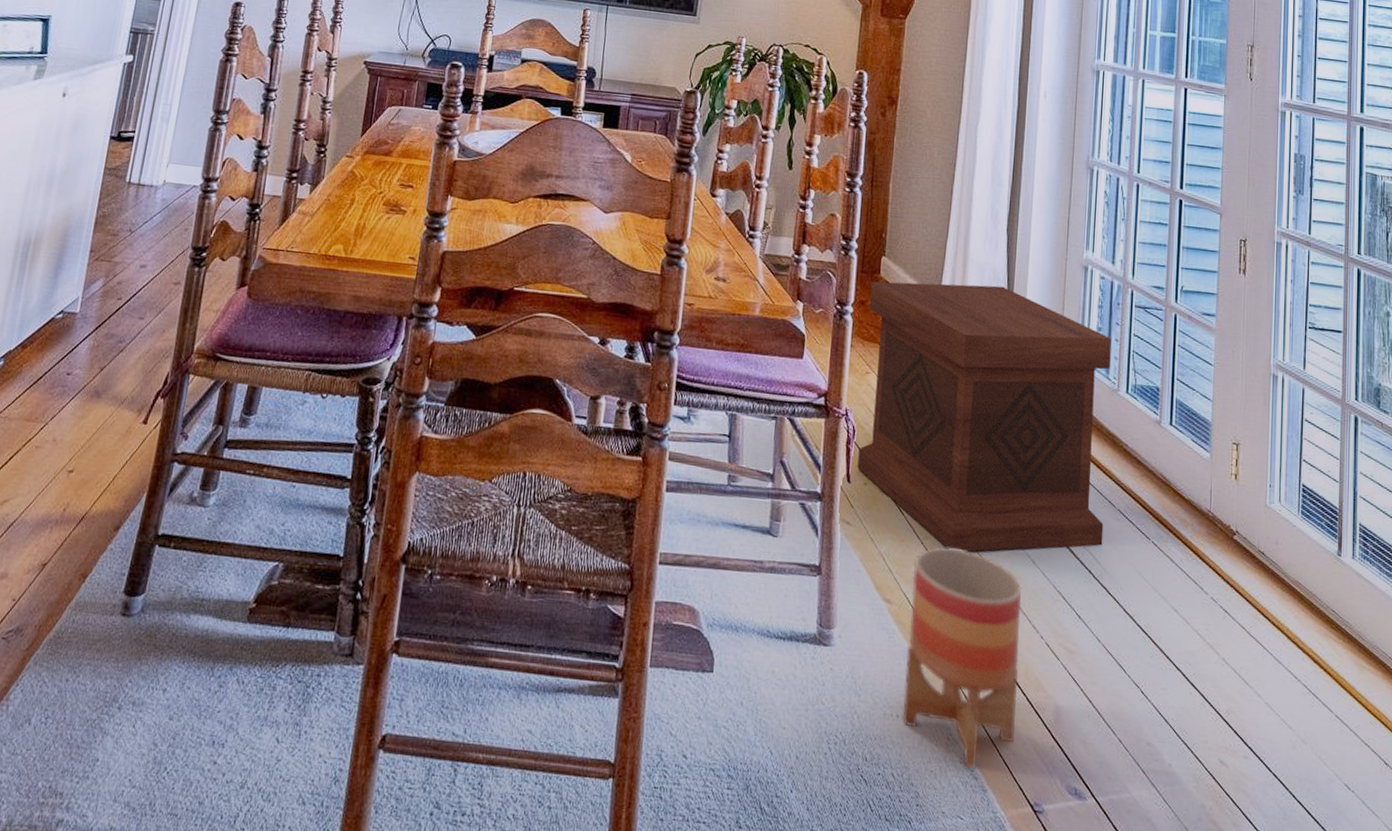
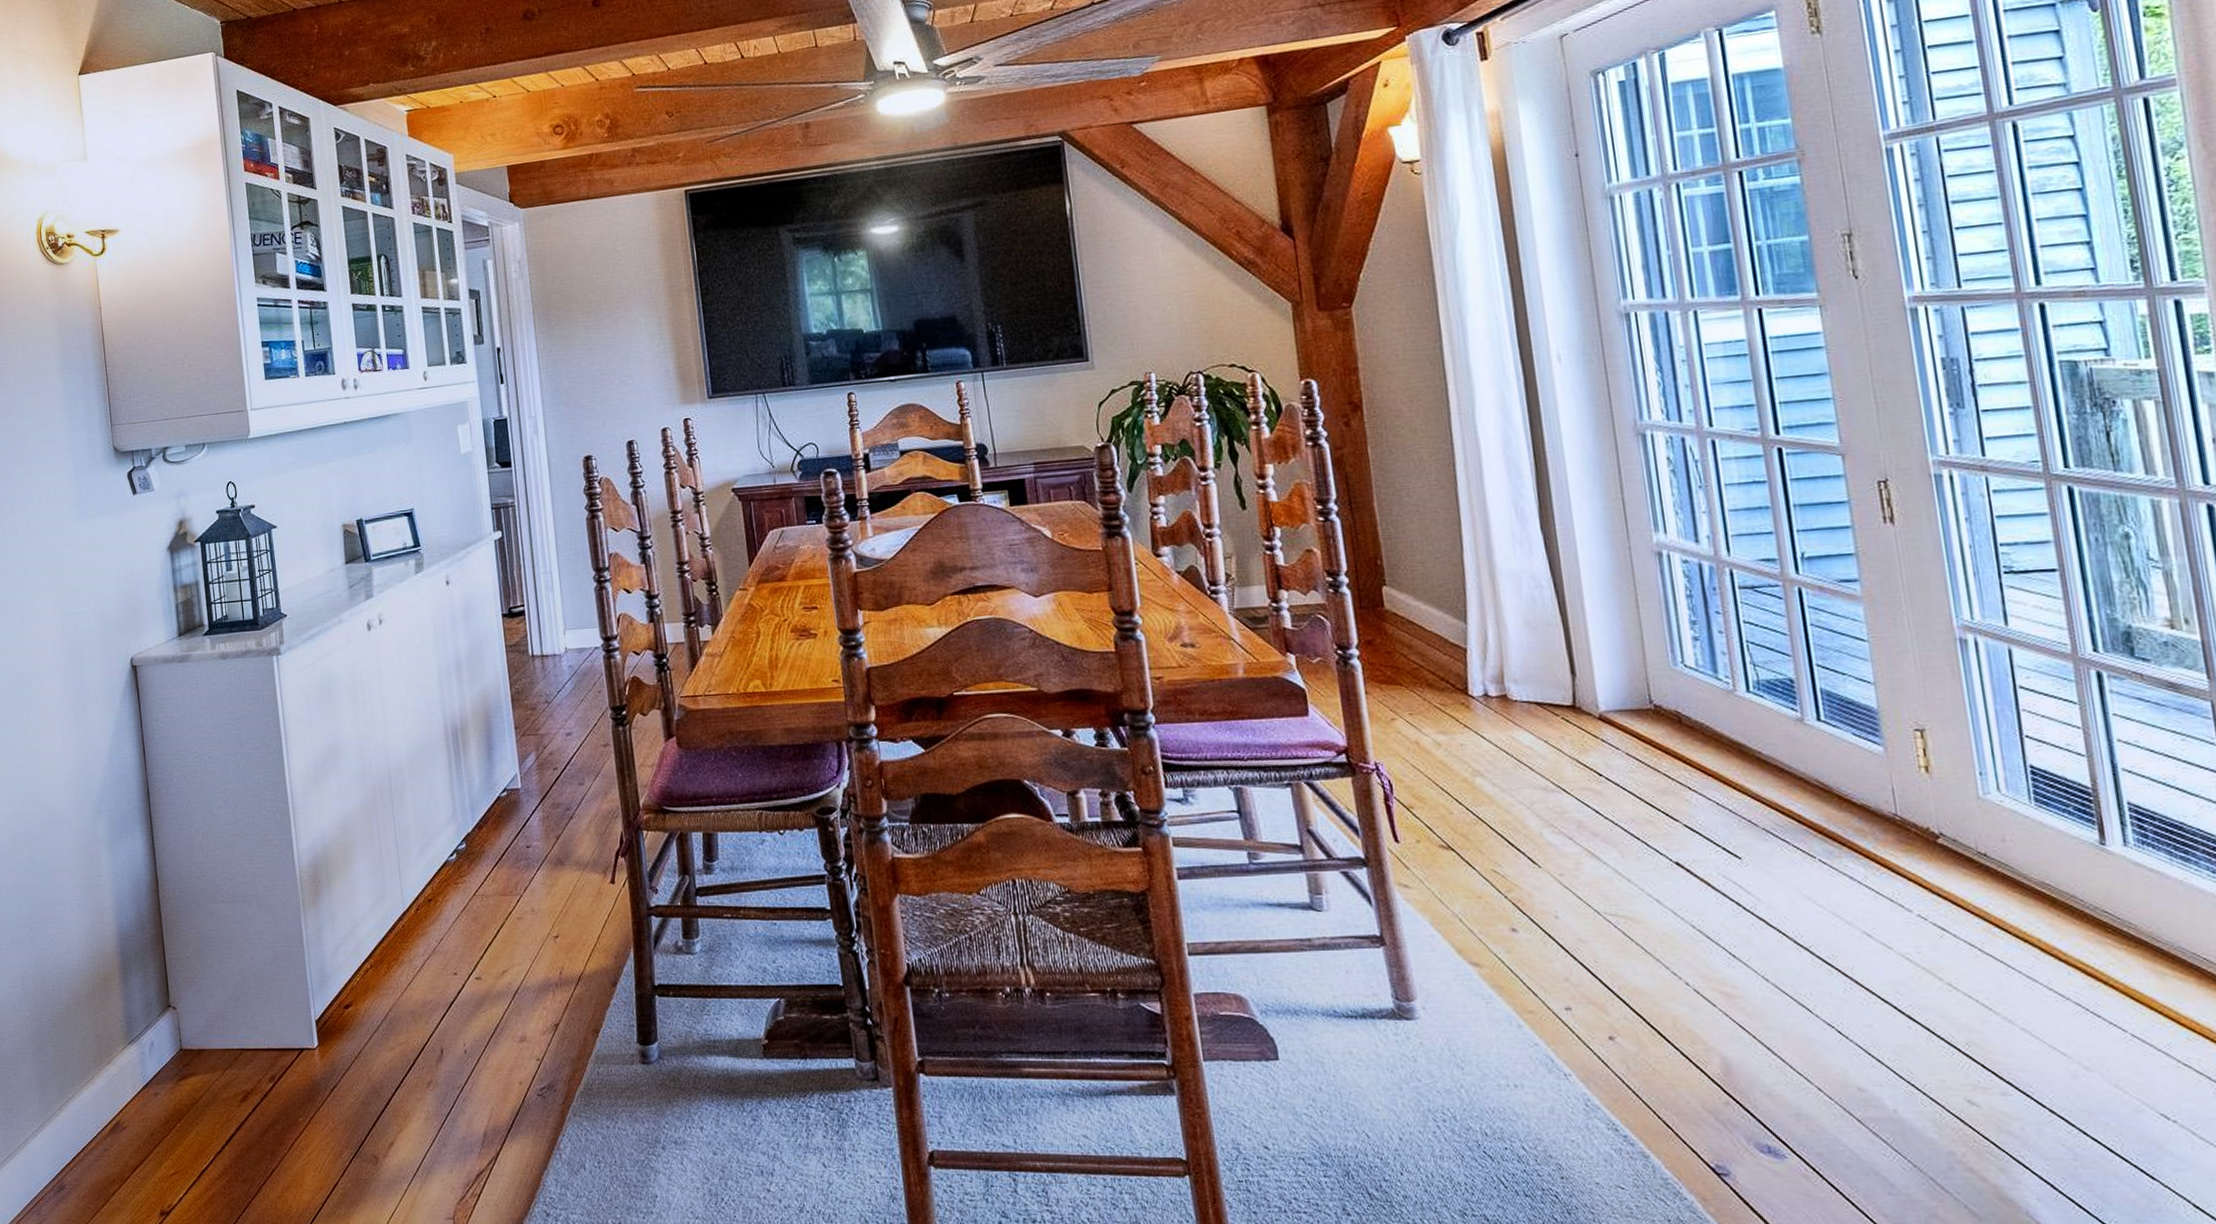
side table: present [857,281,1111,552] -> none [1375,594,1750,900]
planter: present [902,546,1022,769] -> none [1500,897,1673,1135]

